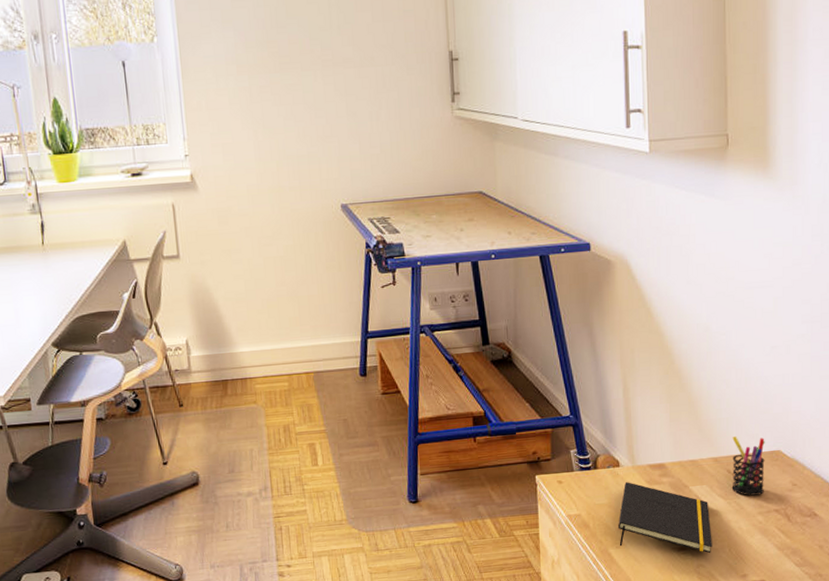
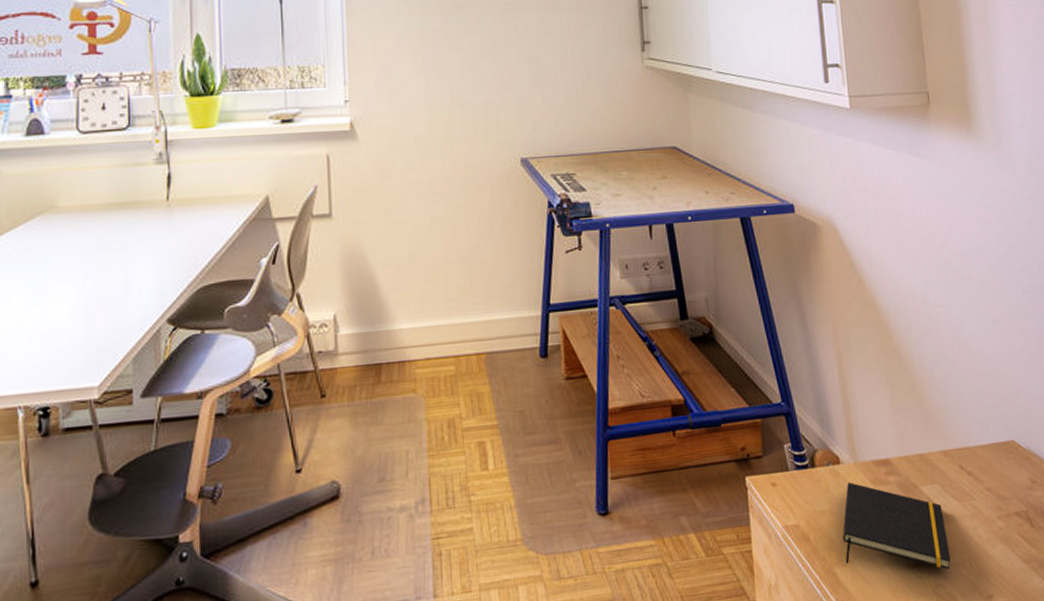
pen holder: present [732,435,765,496] -> none [961,424,1002,497]

